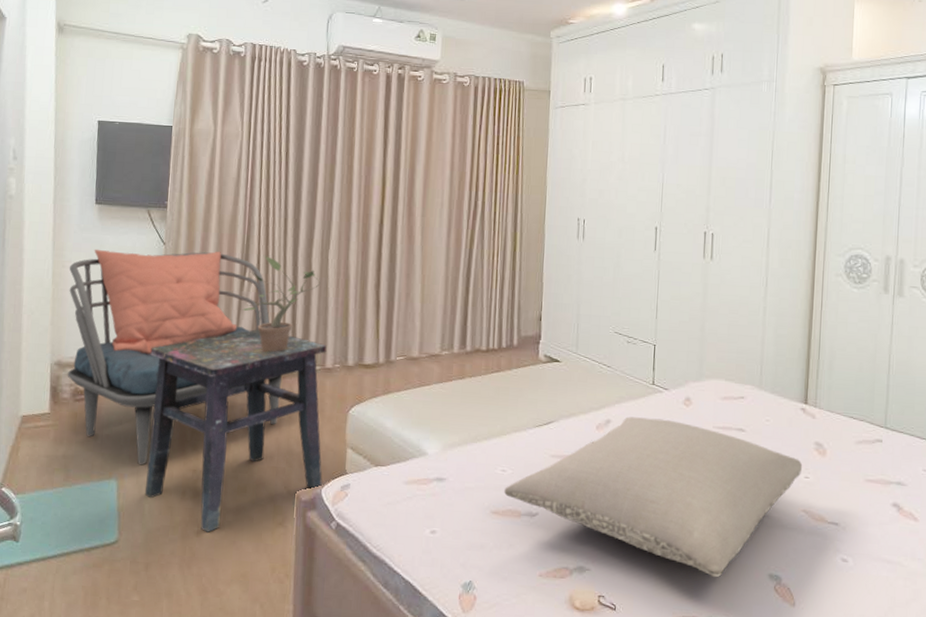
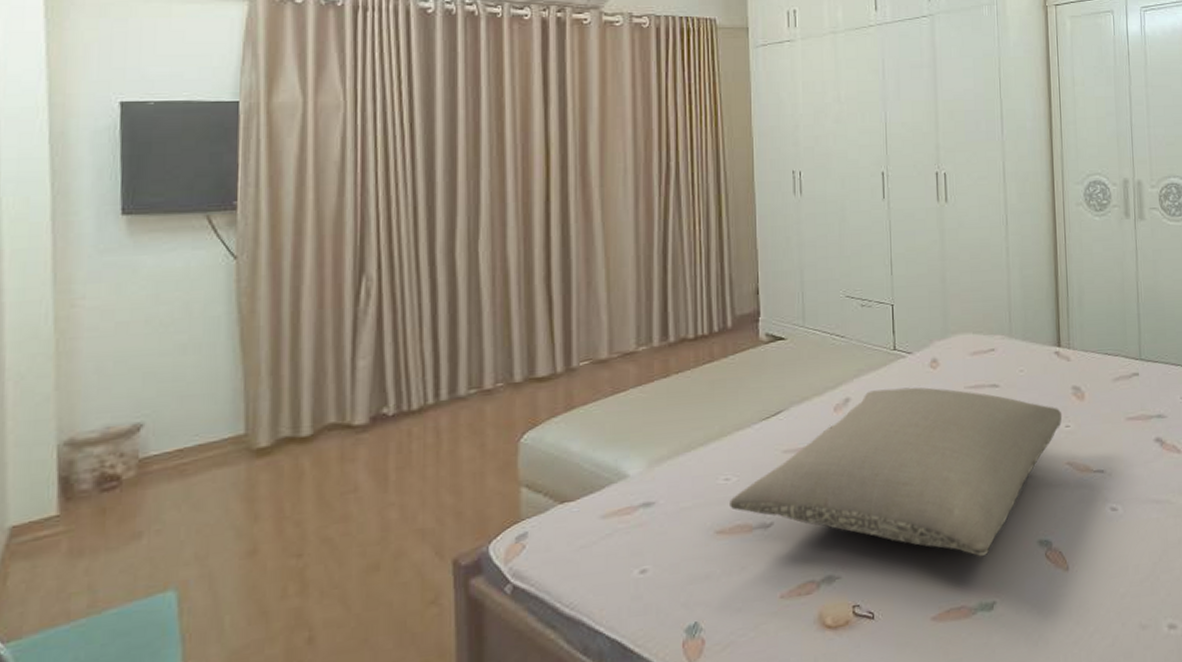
armchair: present [67,249,282,465] -> none [82,259,422,564]
side table: present [145,329,327,533] -> none [222,353,489,636]
potted plant: present [242,256,321,352] -> none [359,257,470,381]

